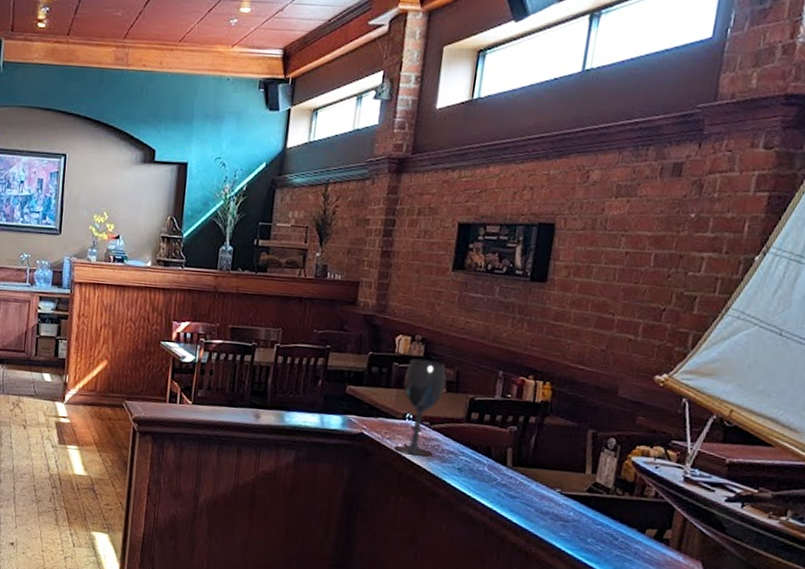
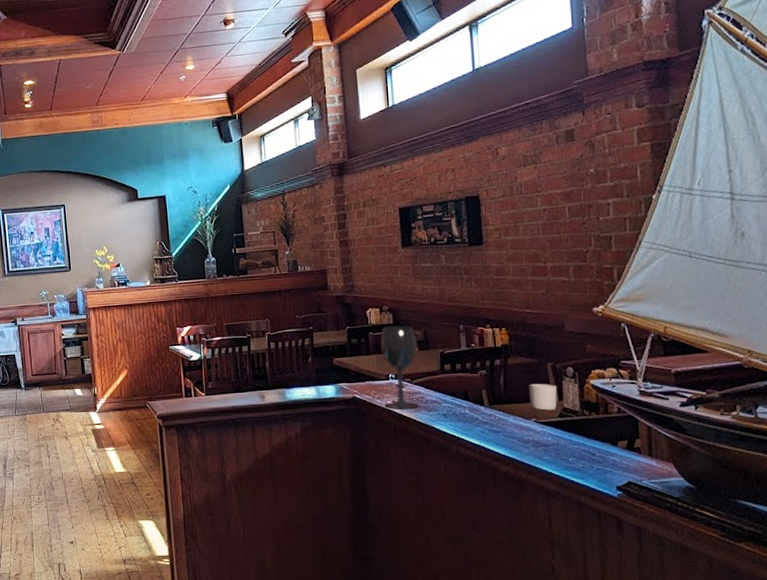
mug: none [558,449,594,483] -> present [529,383,558,411]

